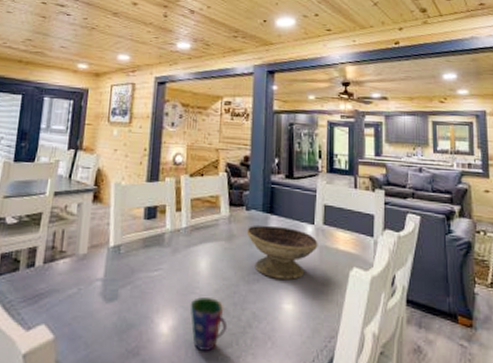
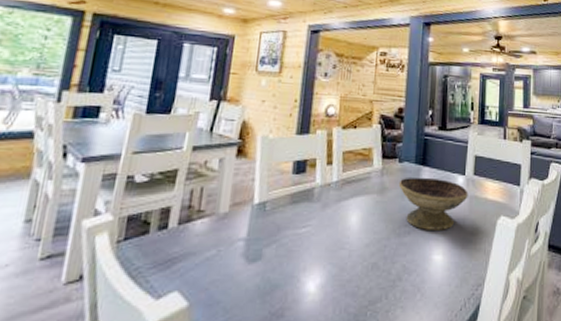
cup: present [190,297,228,351] -> none [339,253,377,307]

